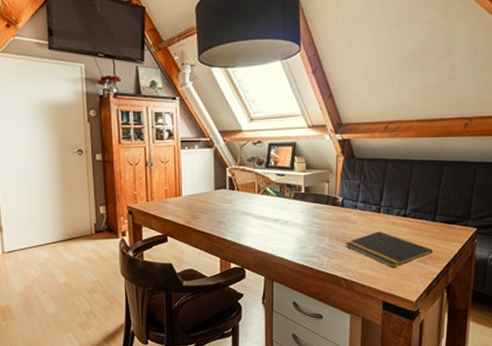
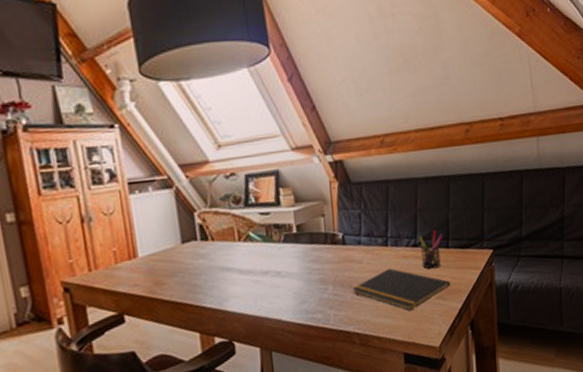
pen holder: none [408,205,431,237] -> present [418,230,443,269]

